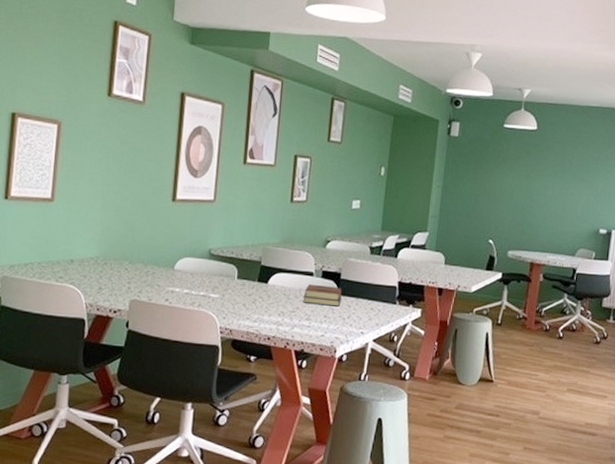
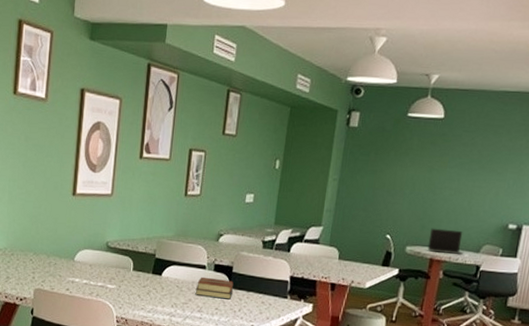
laptop computer: none [527,233,561,258] -> present [427,228,464,255]

